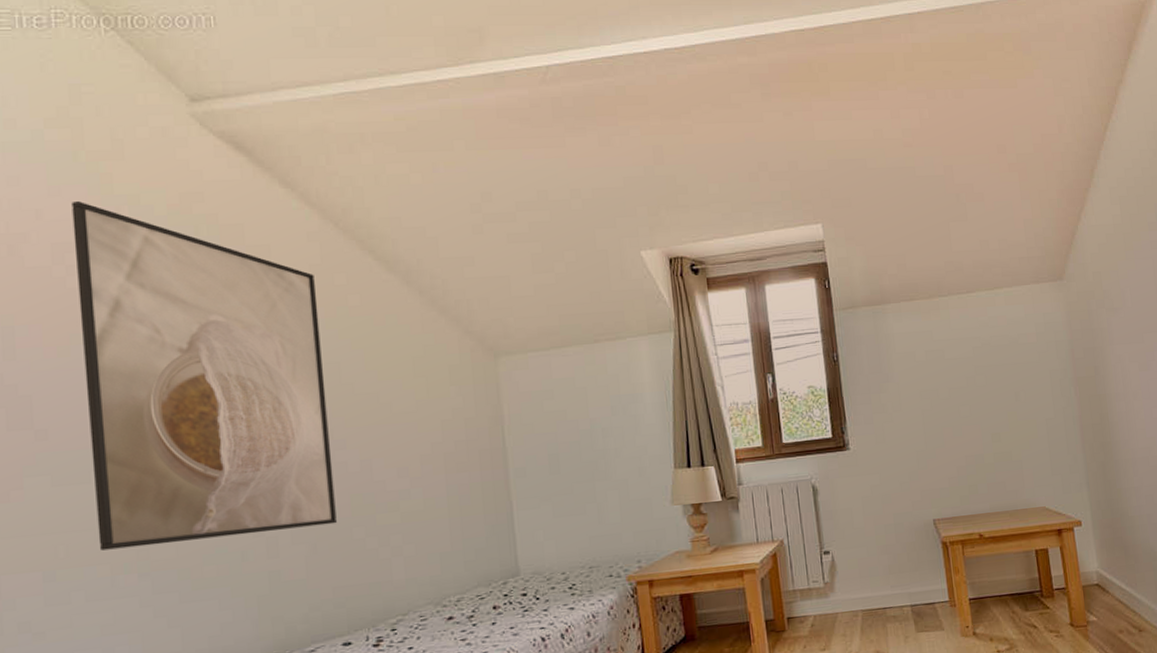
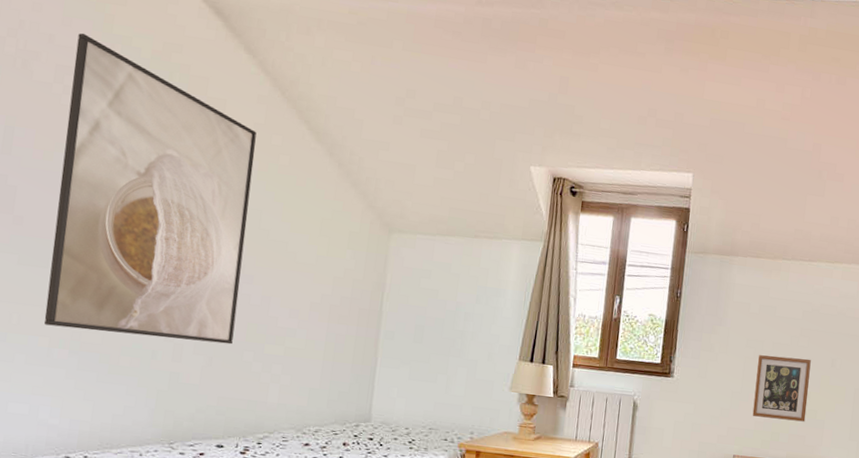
picture frame: none [935,398,1002,473] -> present [752,355,811,422]

